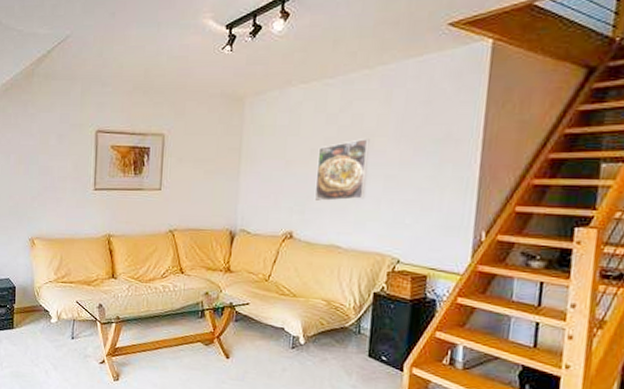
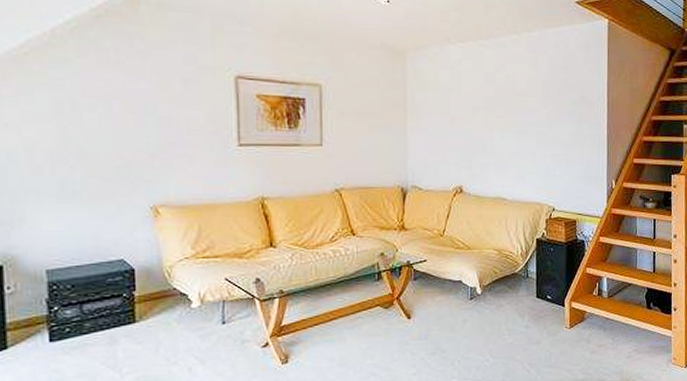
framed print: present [314,137,370,202] -> none [479,97,523,157]

